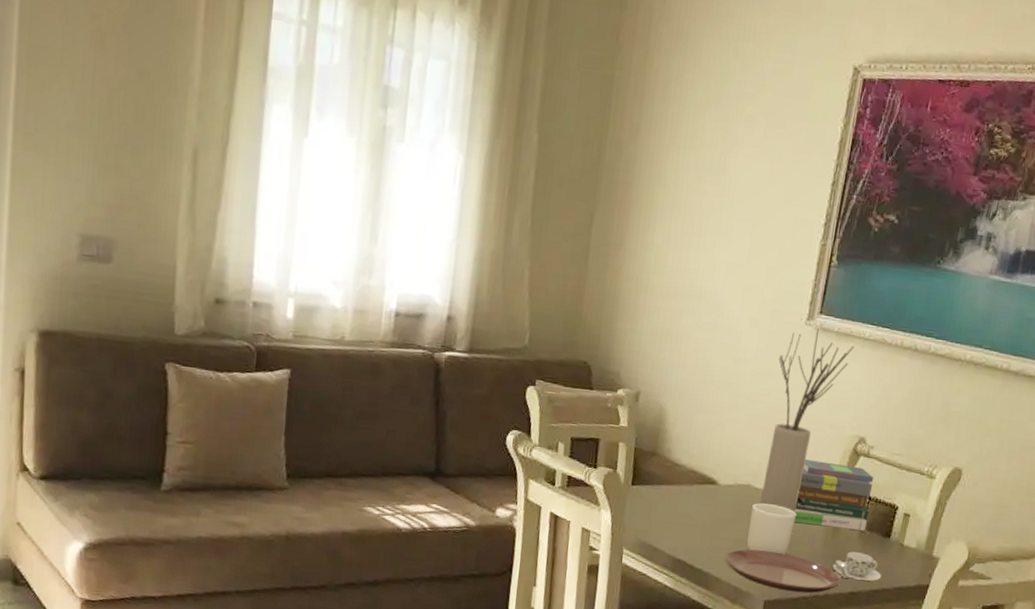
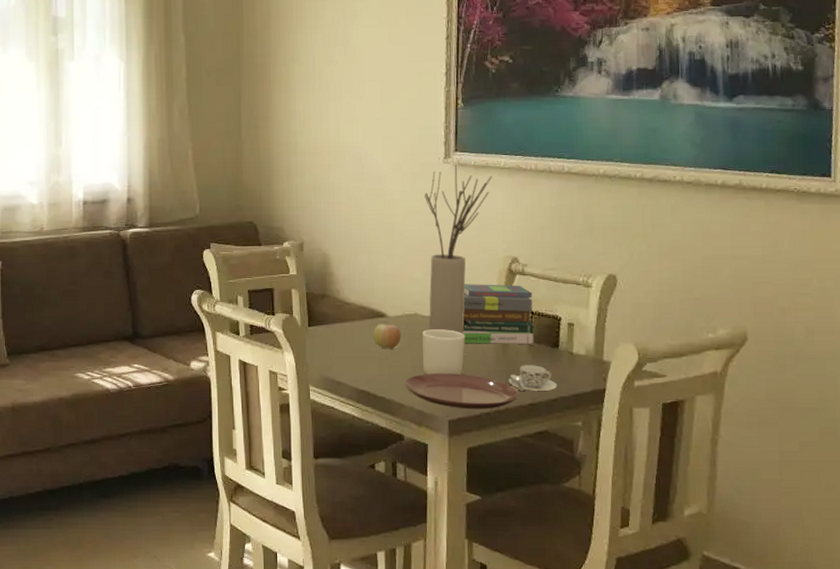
fruit: none [699,487,730,520] -> present [372,319,402,349]

